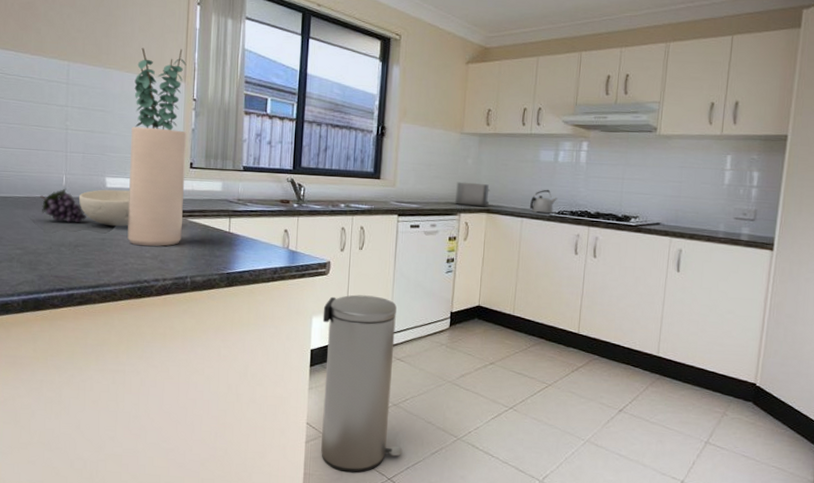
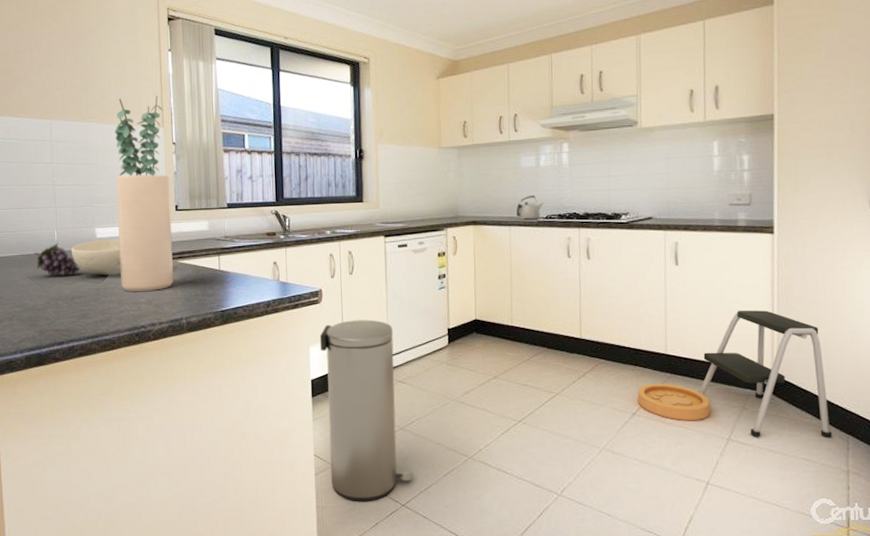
toaster: present [454,181,490,207] -> none [439,195,474,220]
pet bowl: none [625,383,694,423] -> present [637,383,711,421]
step stool: none [684,320,804,450] -> present [698,310,832,438]

